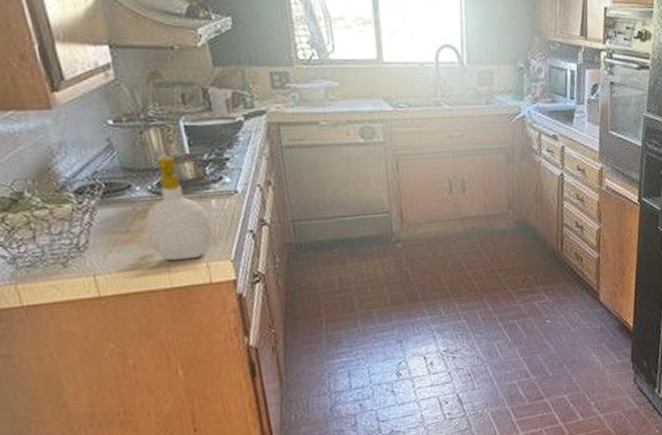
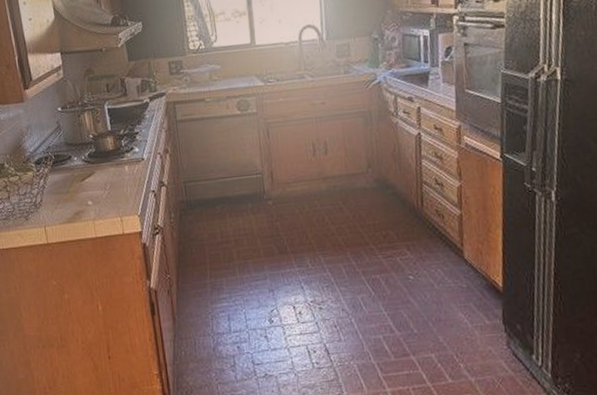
soap bottle: present [144,156,213,261] -> none [79,133,125,216]

